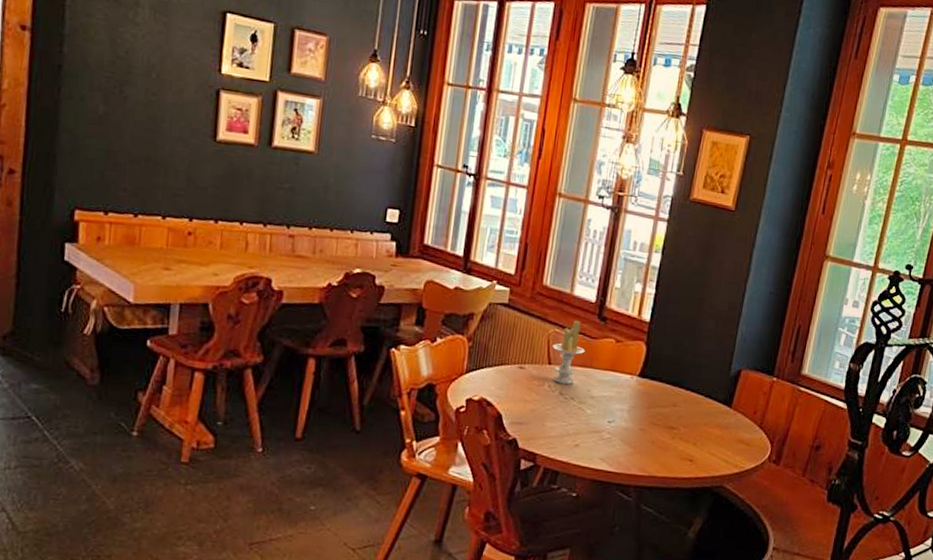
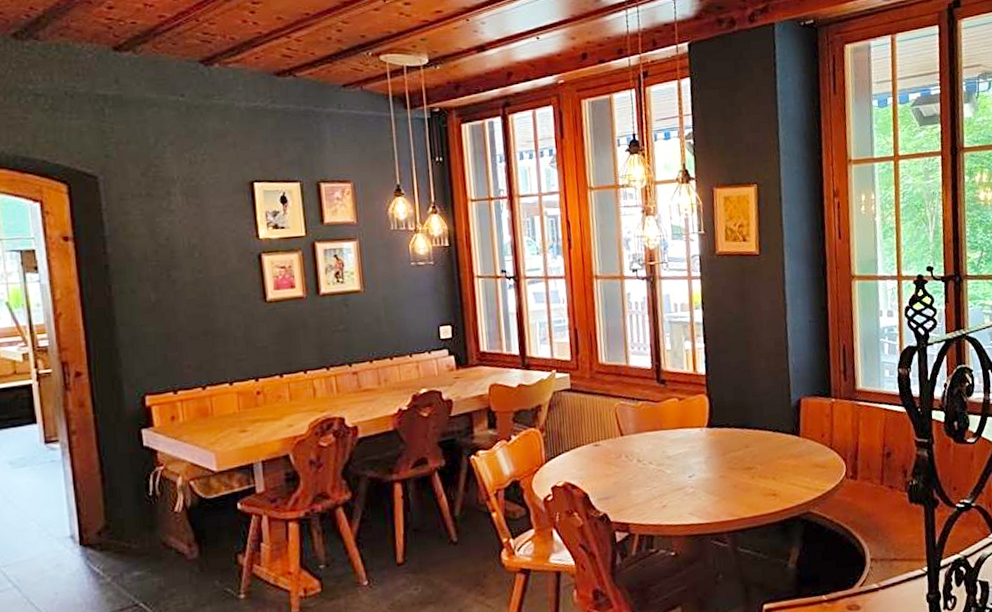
candle: present [552,320,586,385] -> none [621,388,653,452]

